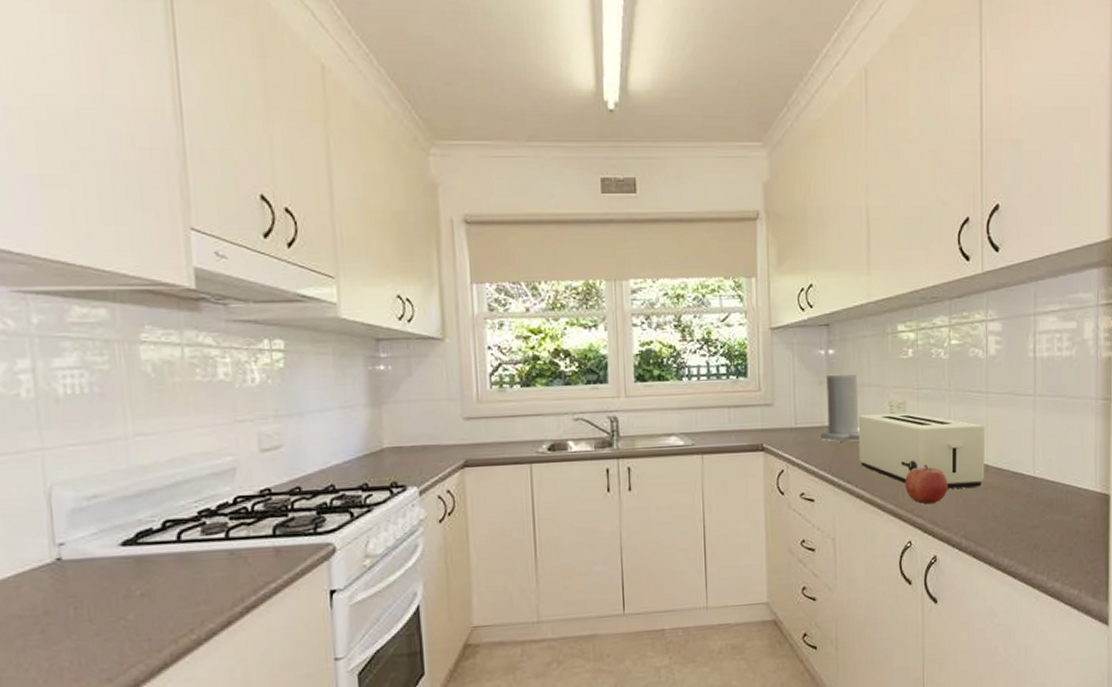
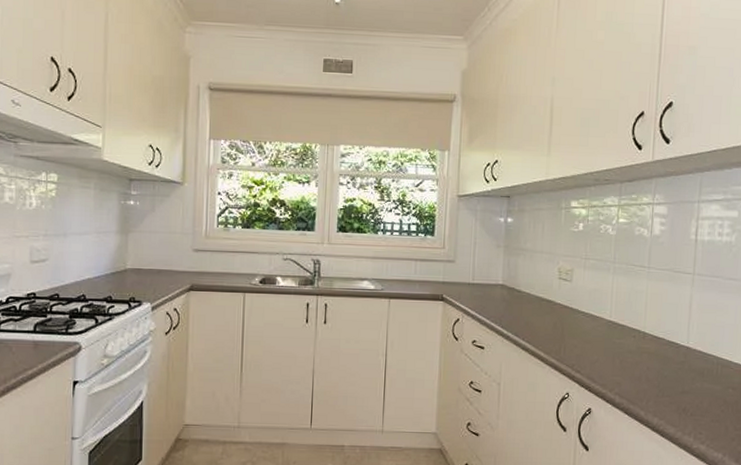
paper towel: present [820,373,861,442] -> none [494,239,531,300]
toaster: present [858,412,986,489] -> none [527,277,645,351]
fruit: present [905,464,948,504] -> none [567,326,607,361]

